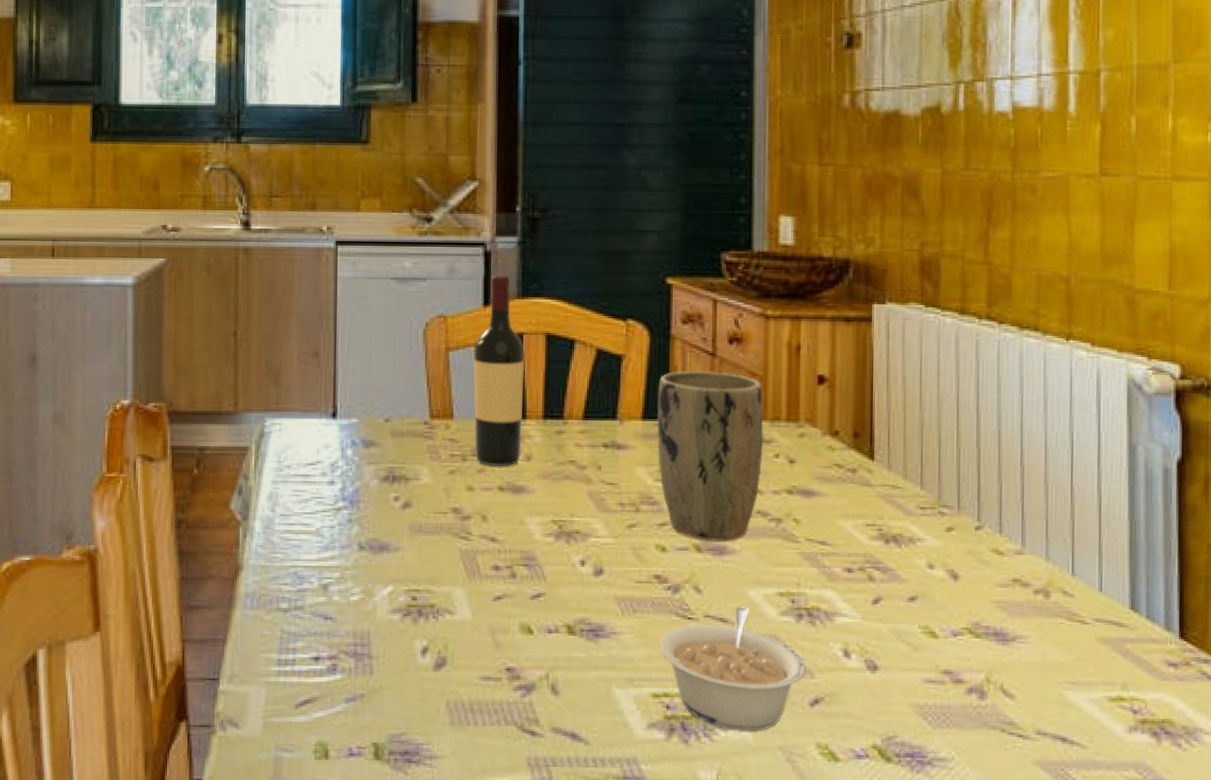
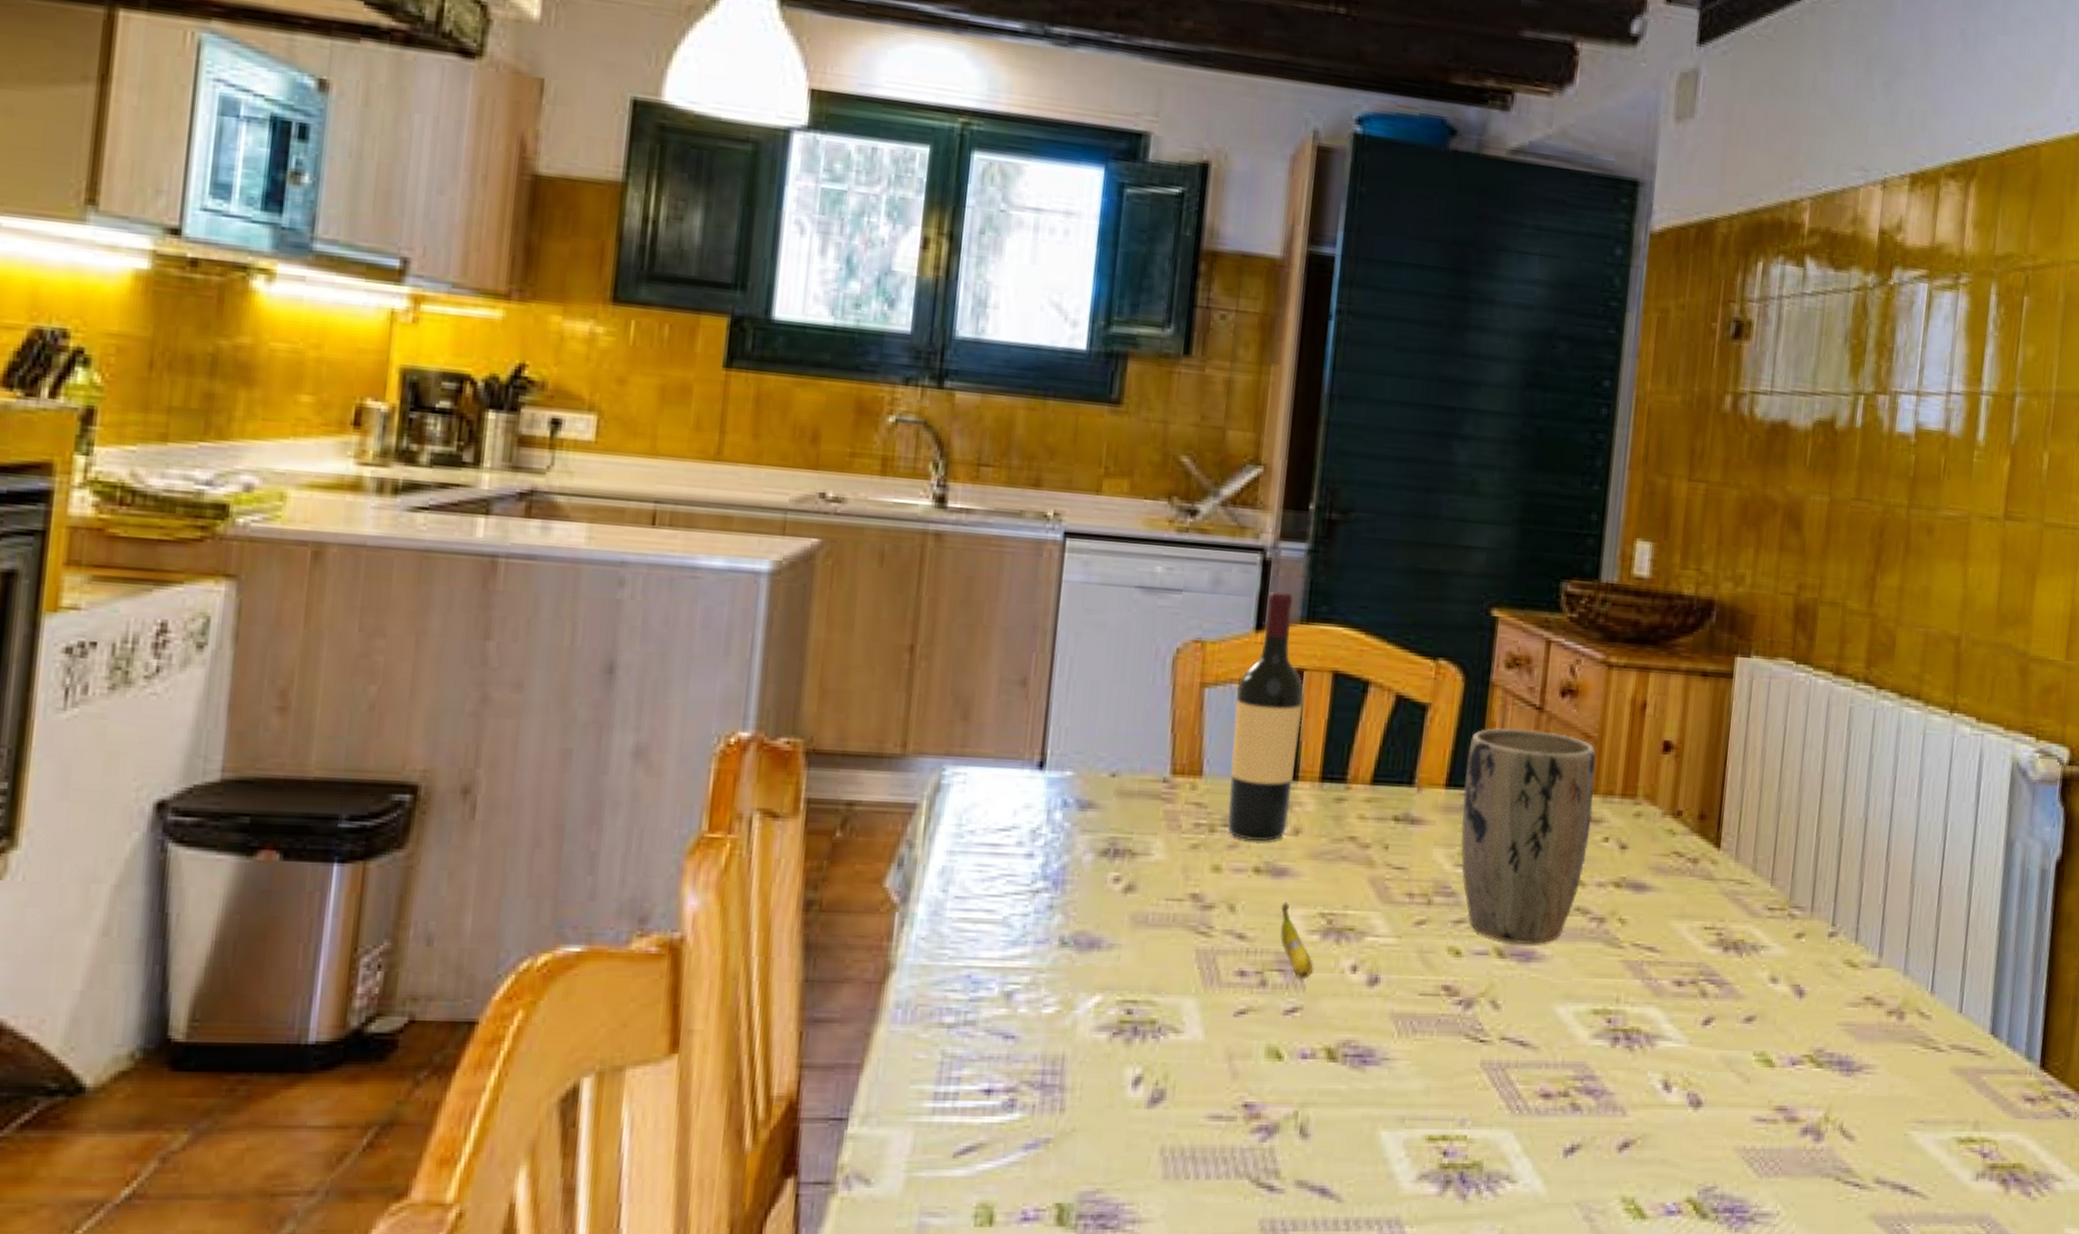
fruit: none [522,512,551,572] -> present [1279,901,1314,979]
legume: present [659,607,806,731] -> none [1441,1027,1617,1182]

